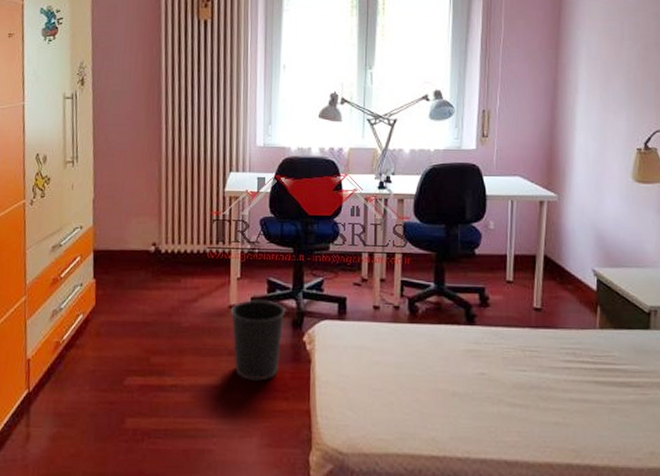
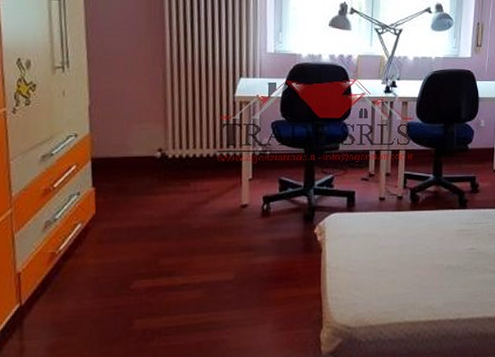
wastebasket: present [231,299,285,381] -> none [243,197,297,273]

